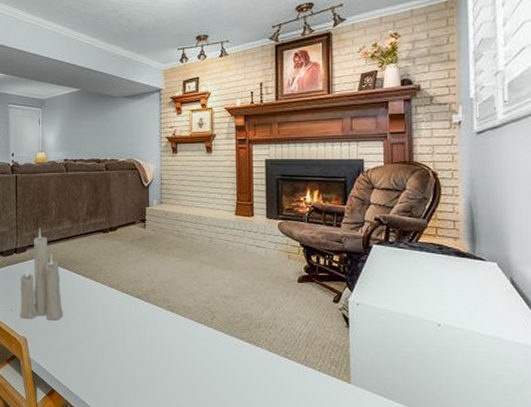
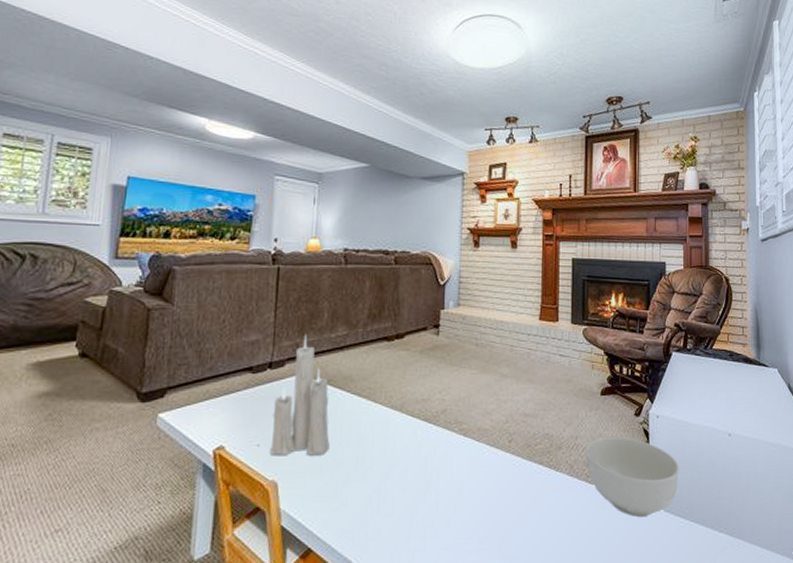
bowl: none [283,319,382,393] -> present [585,436,679,517]

